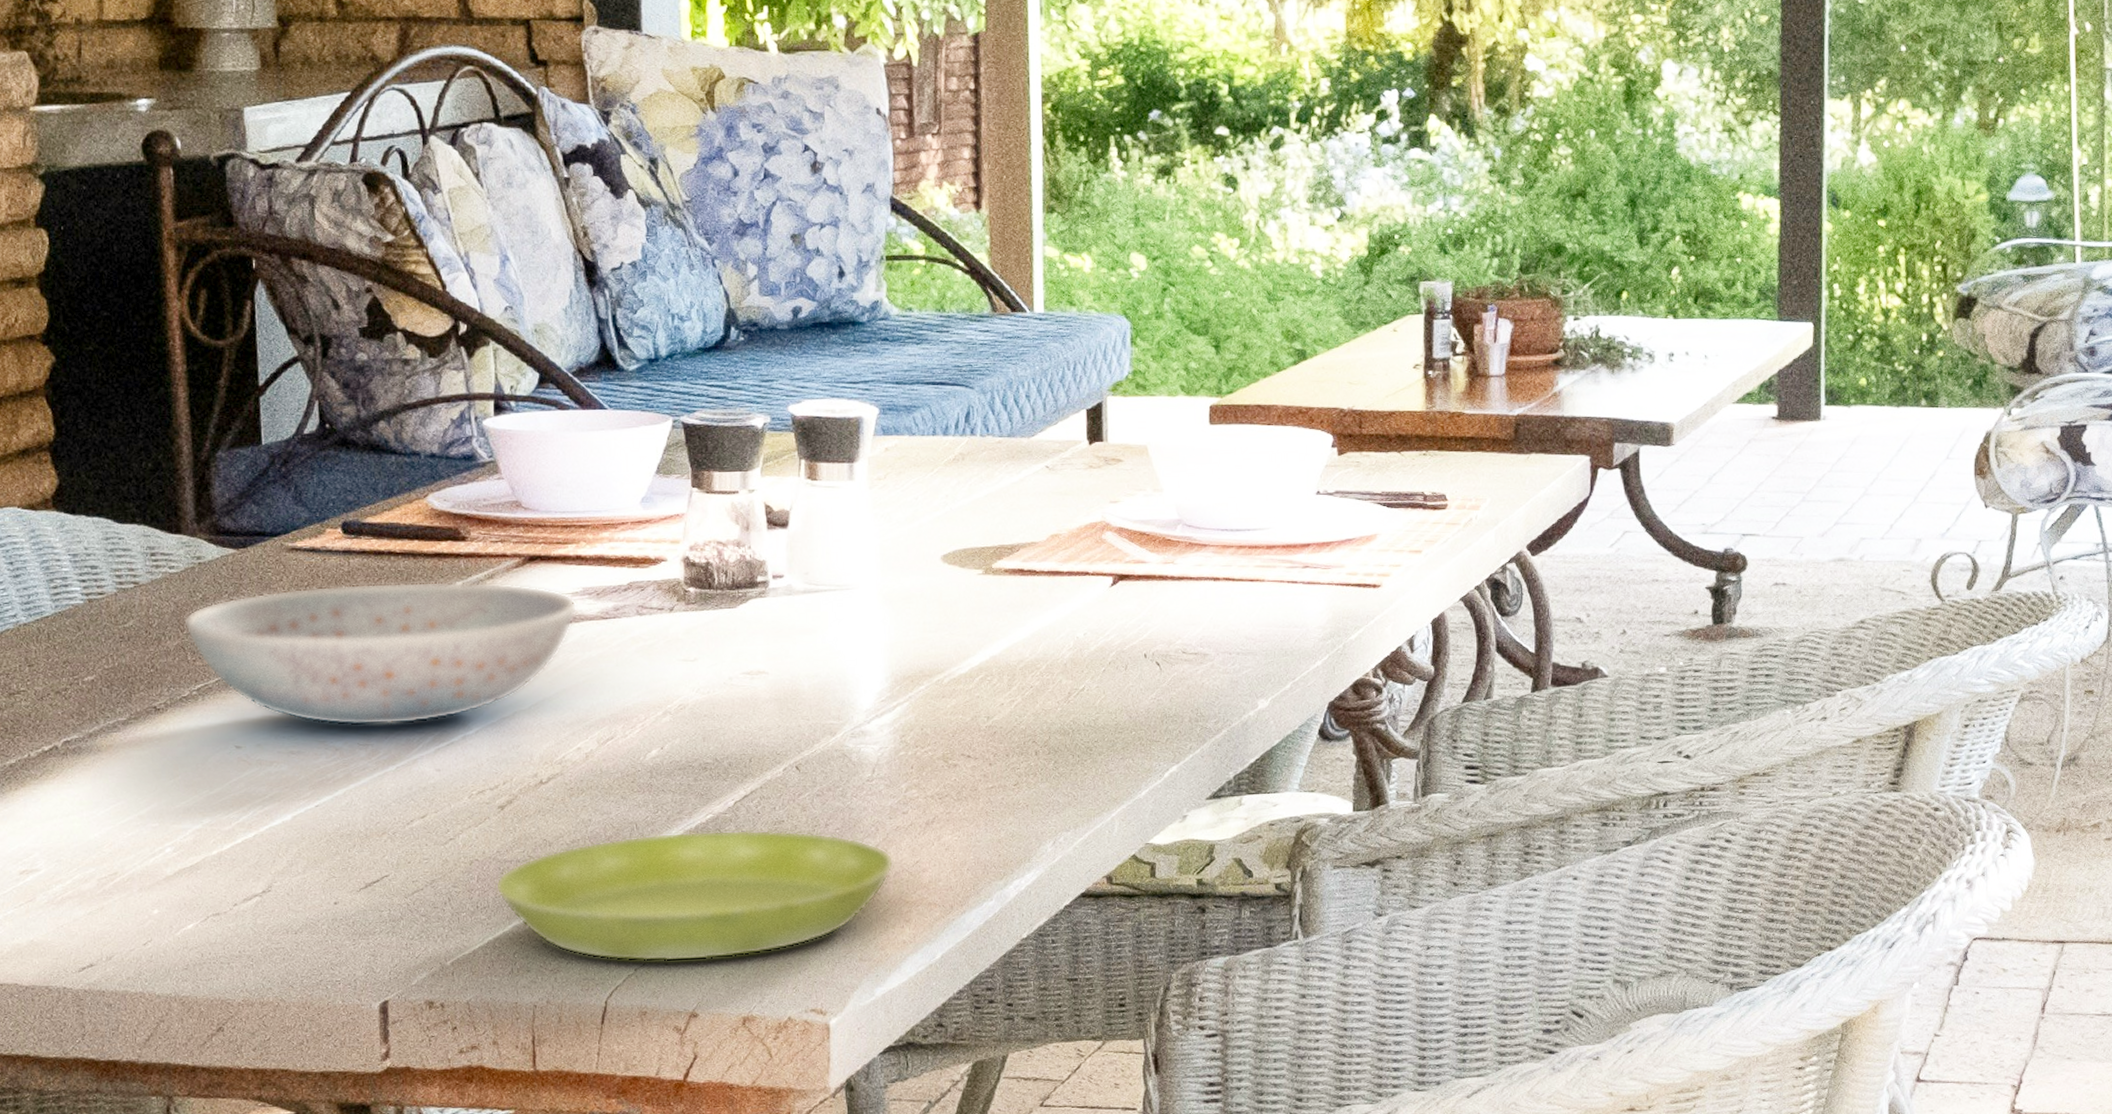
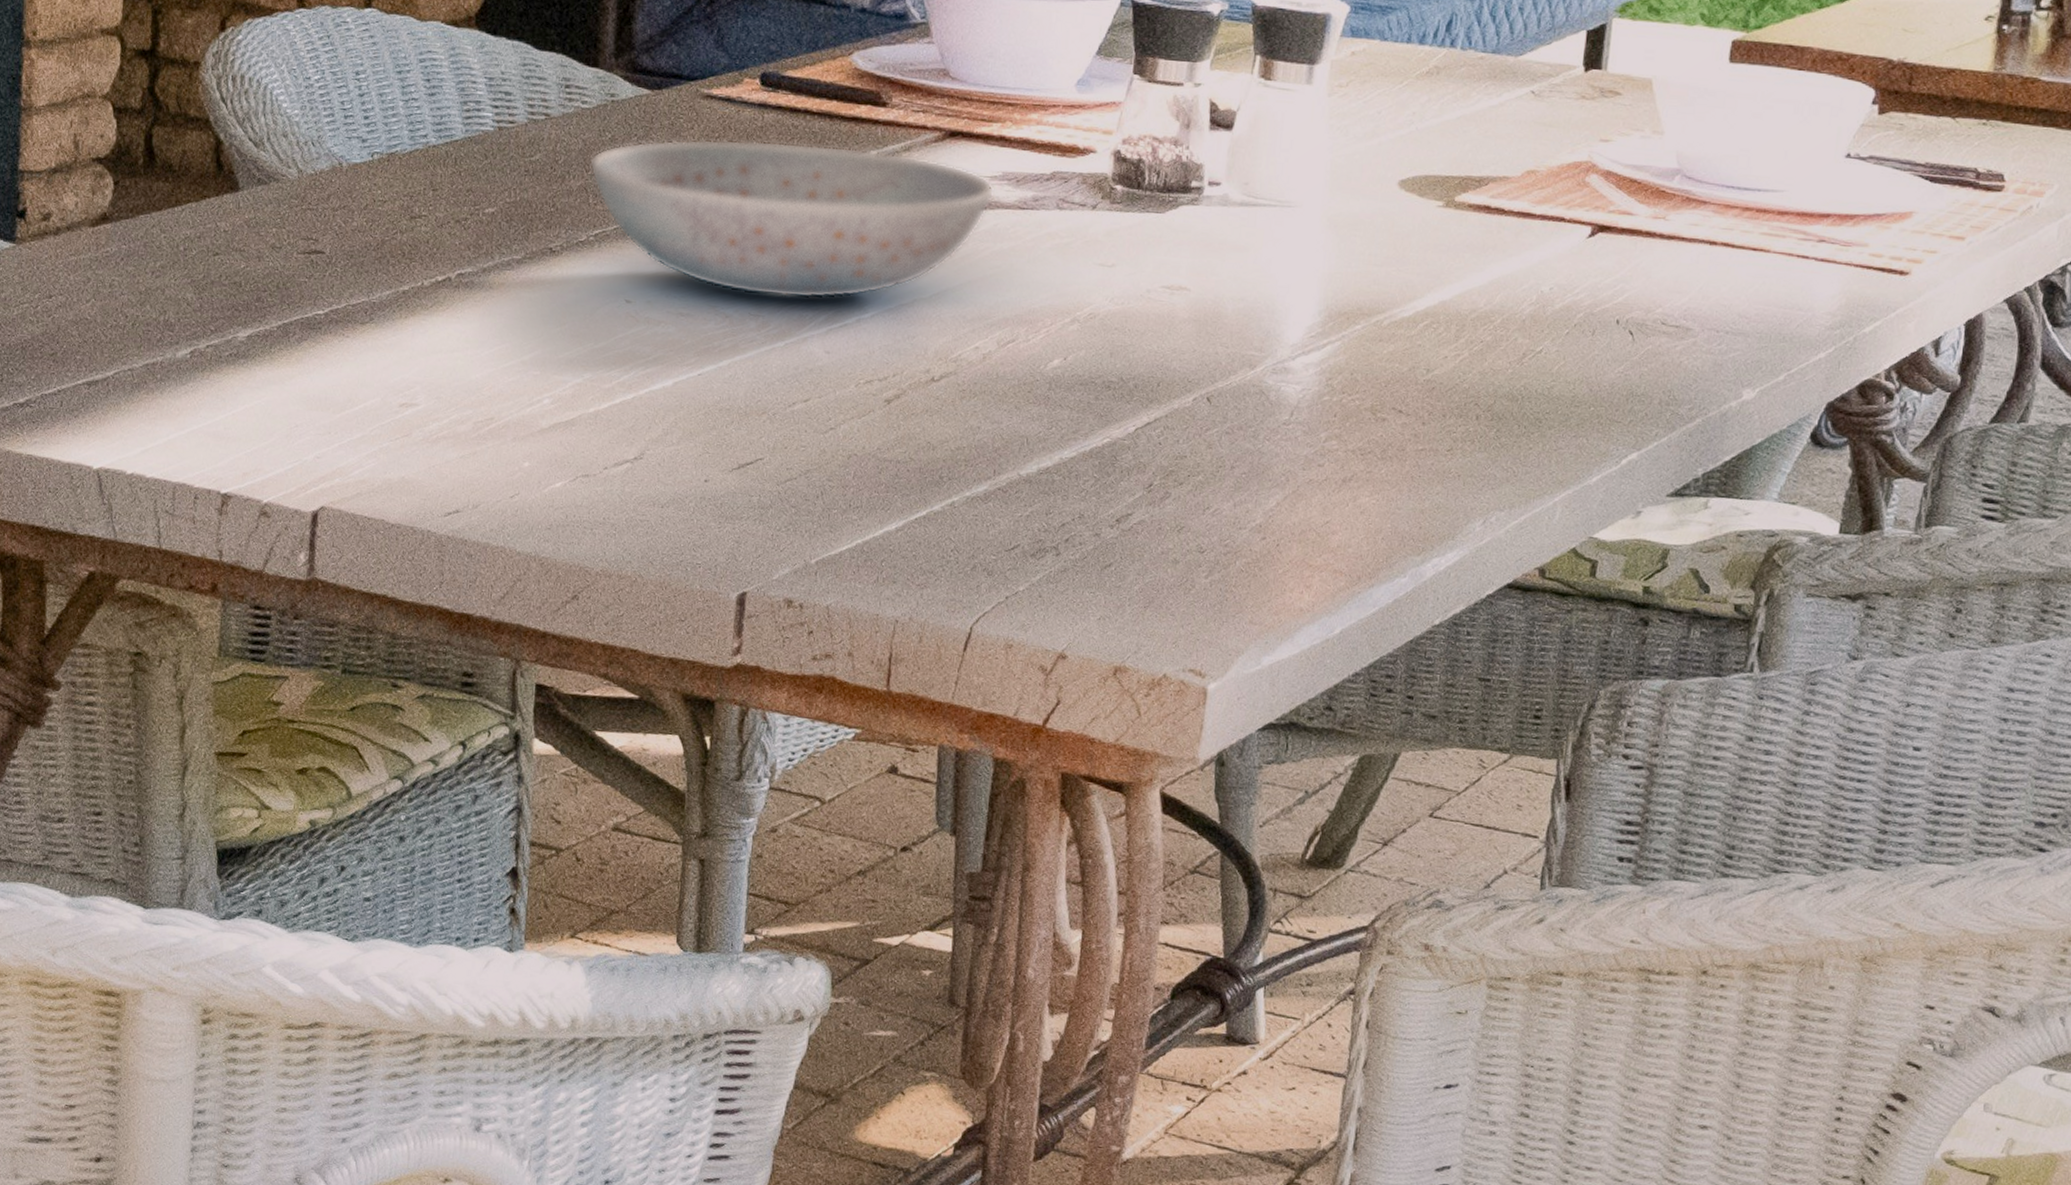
saucer: present [495,829,894,962] -> none [871,451,1302,600]

